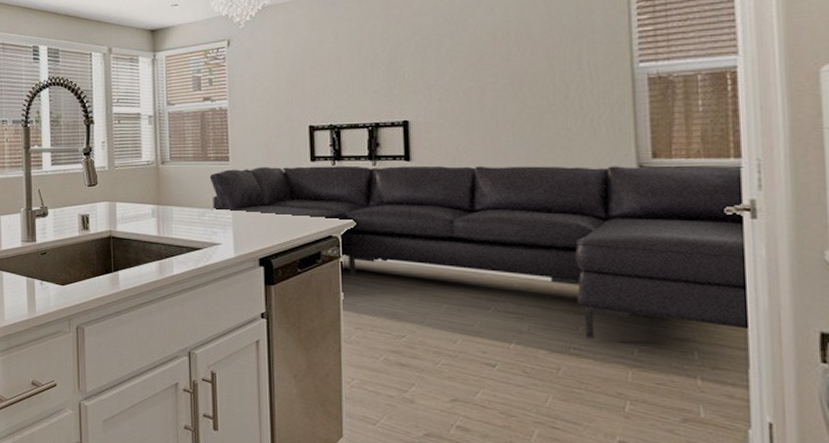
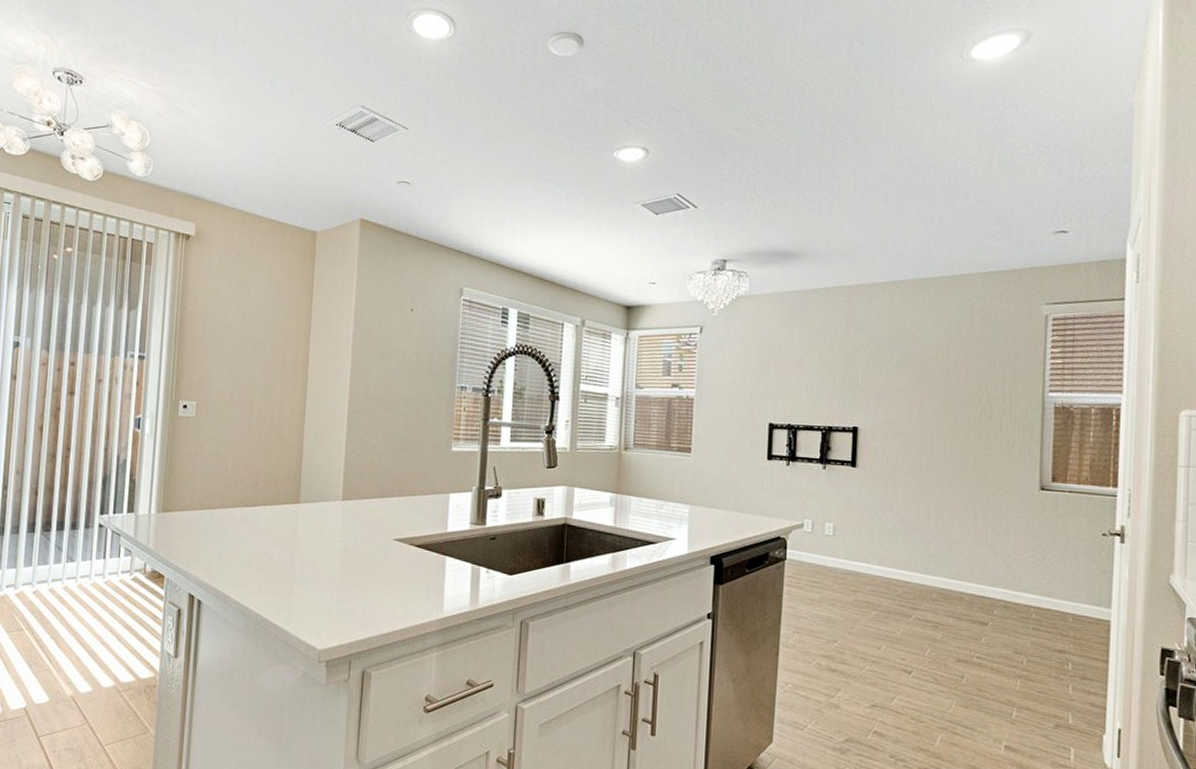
sofa: present [209,165,752,339] -> none [668,461,1119,648]

